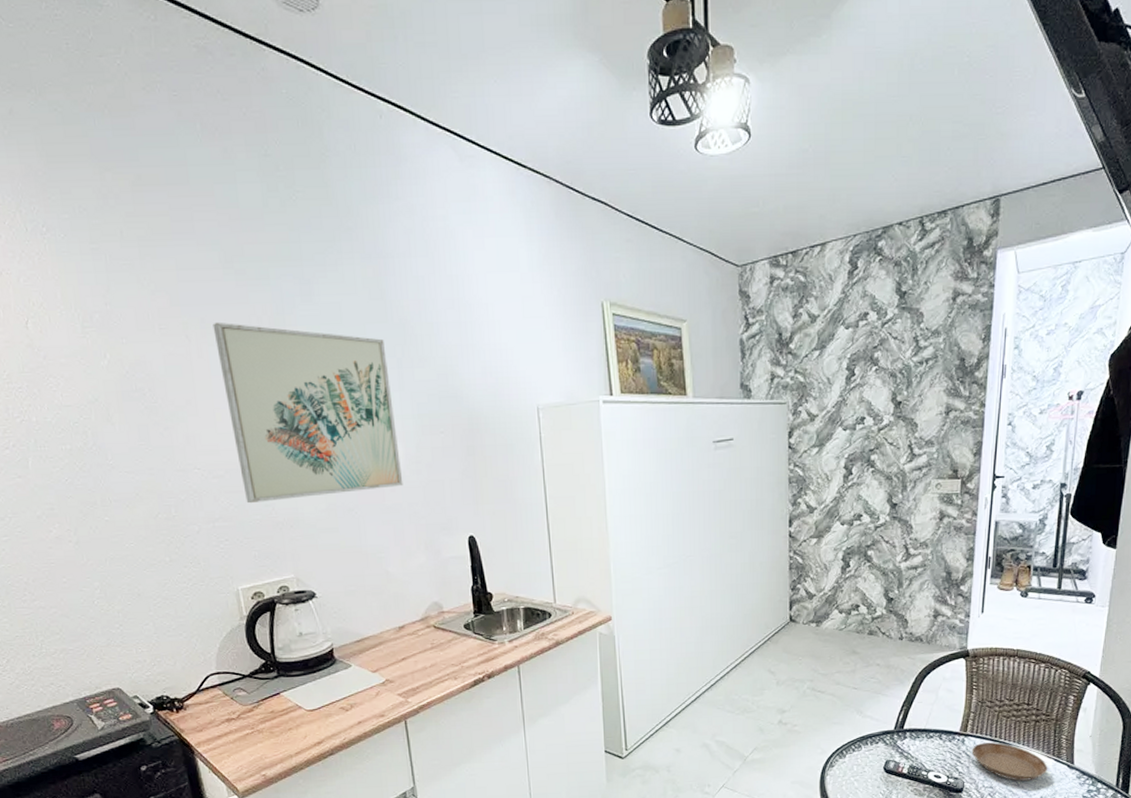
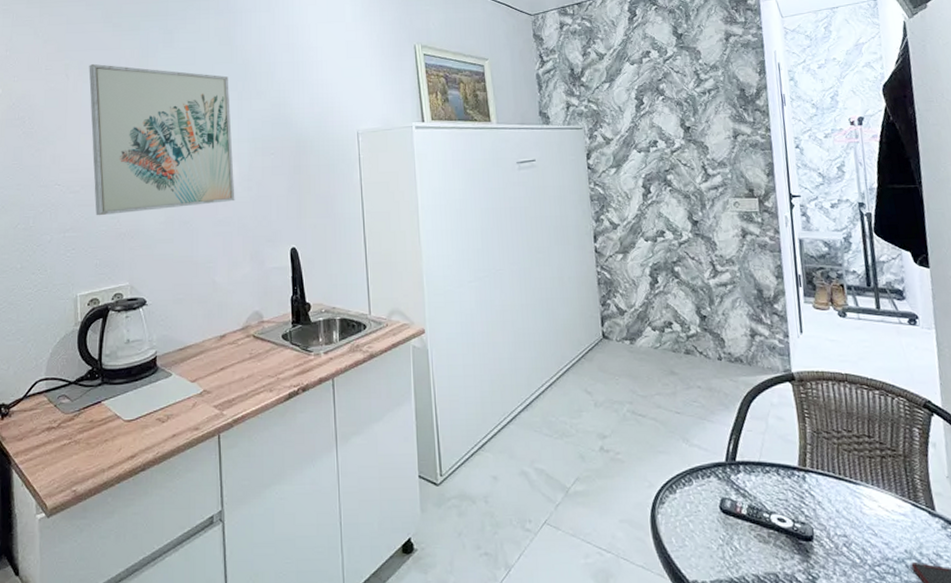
saucer: present [971,742,1048,781] -> none [815,480,907,529]

